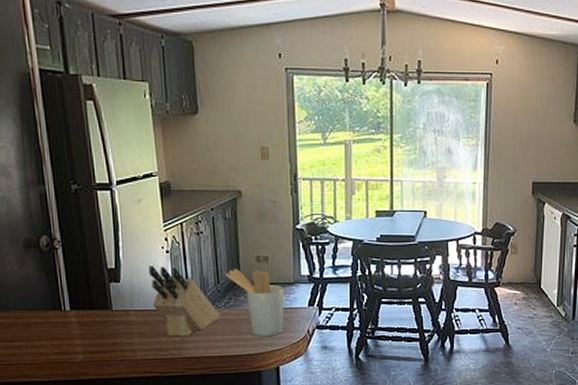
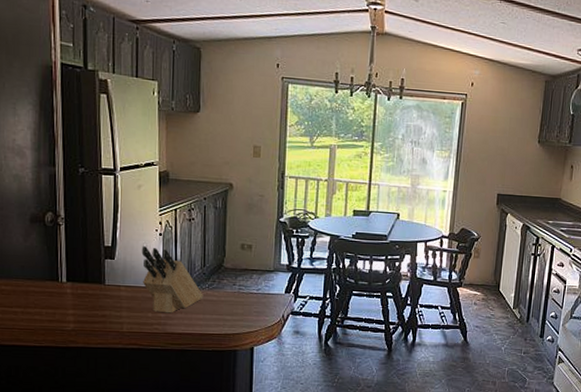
utensil holder: present [225,269,285,337] -> none [211,254,264,319]

